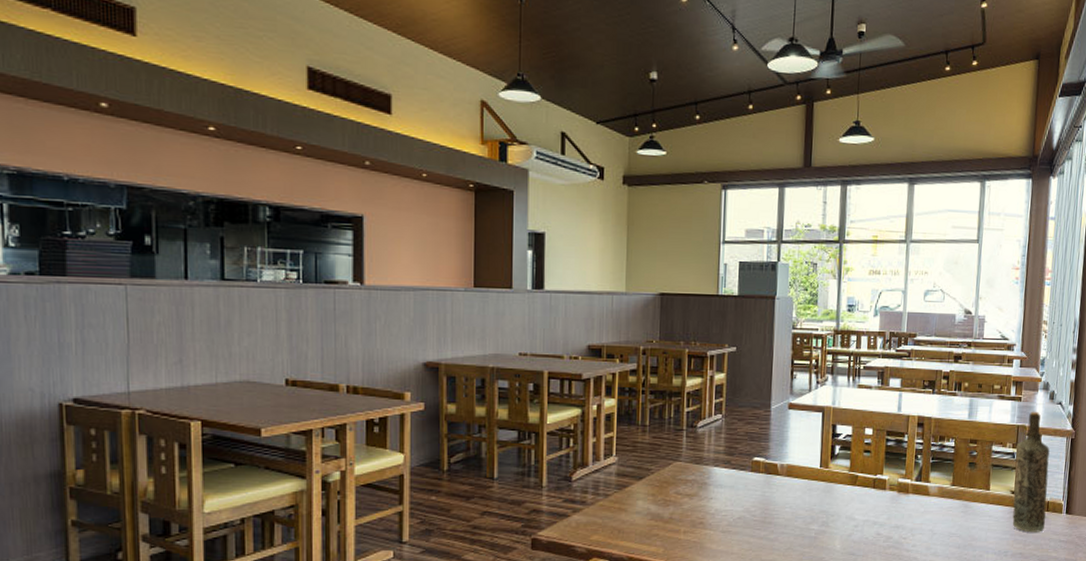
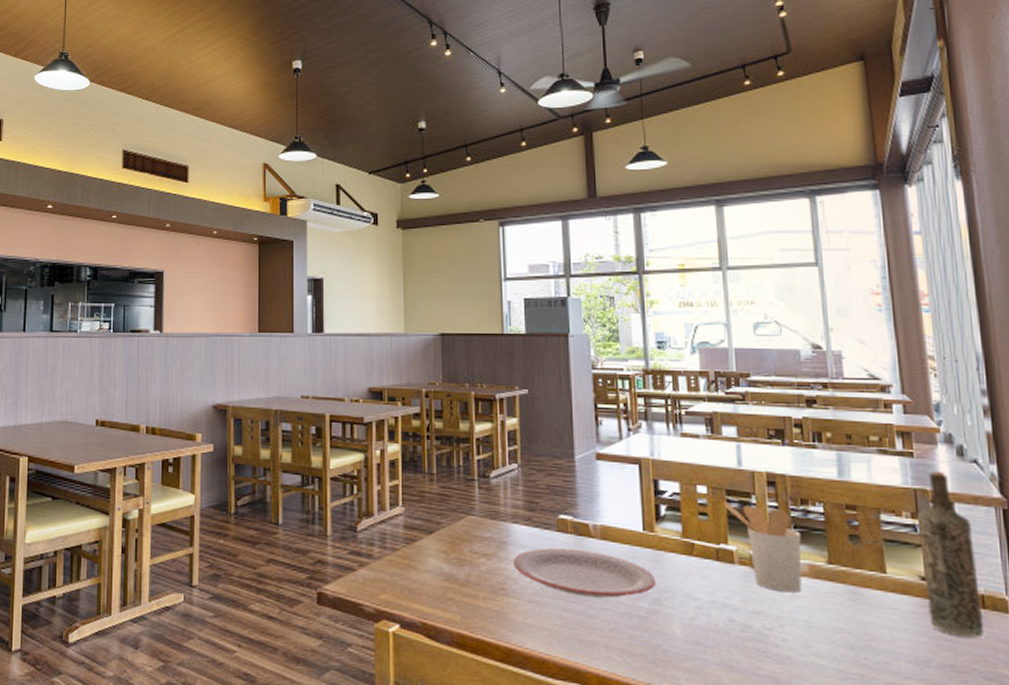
plate: none [711,485,826,524] -> present [512,548,657,598]
utensil holder: none [884,441,936,510] -> present [724,502,802,593]

